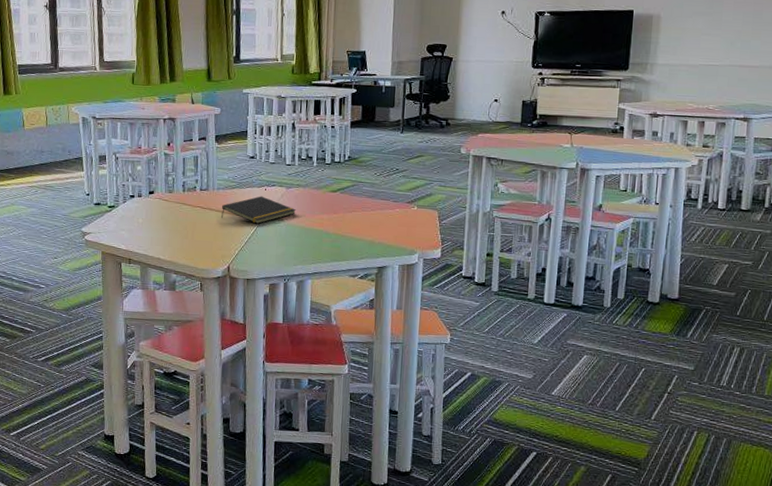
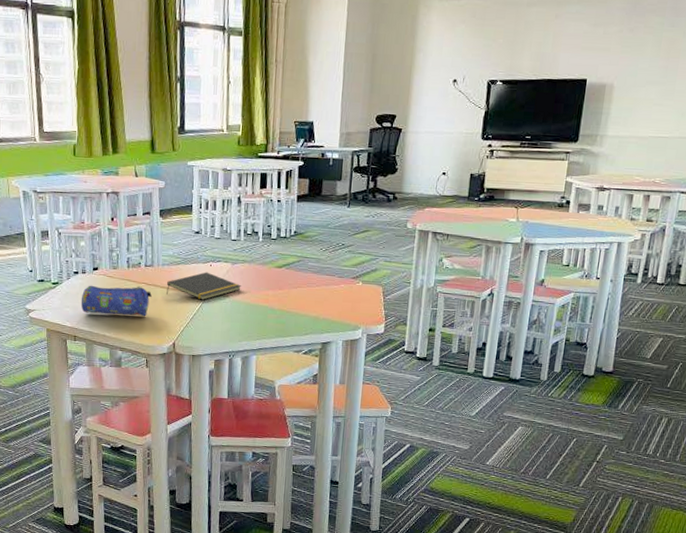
pencil case: none [136,208,207,240] -> present [80,285,152,317]

